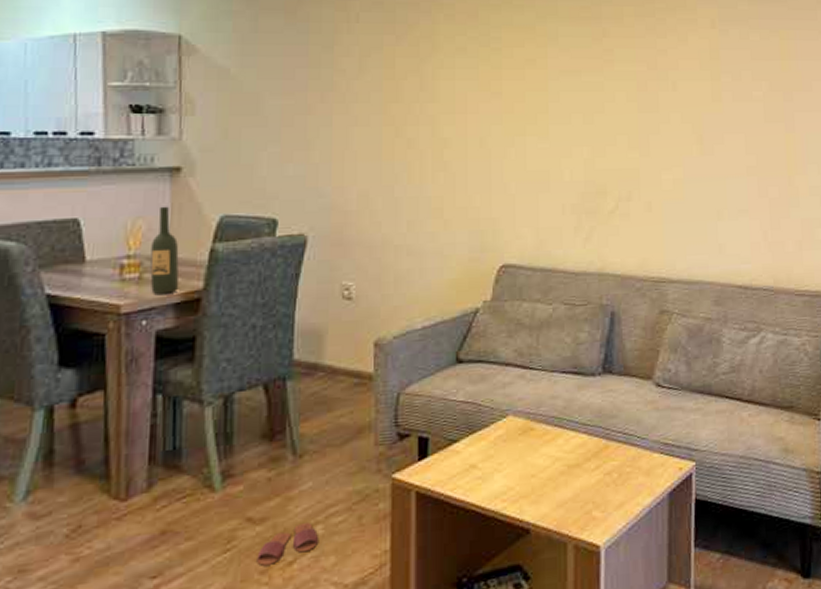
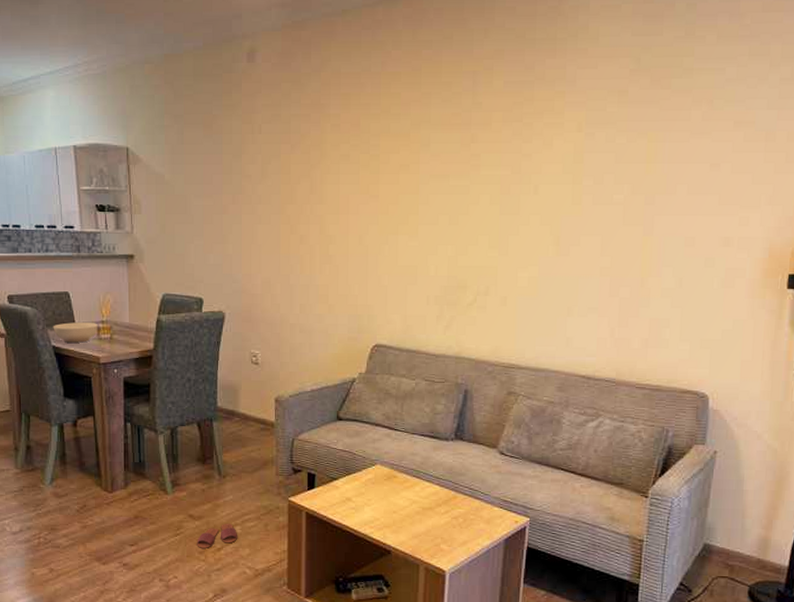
bowl: none [49,258,122,288] -> present [53,322,99,343]
wine bottle: present [150,206,180,295] -> none [117,285,137,352]

